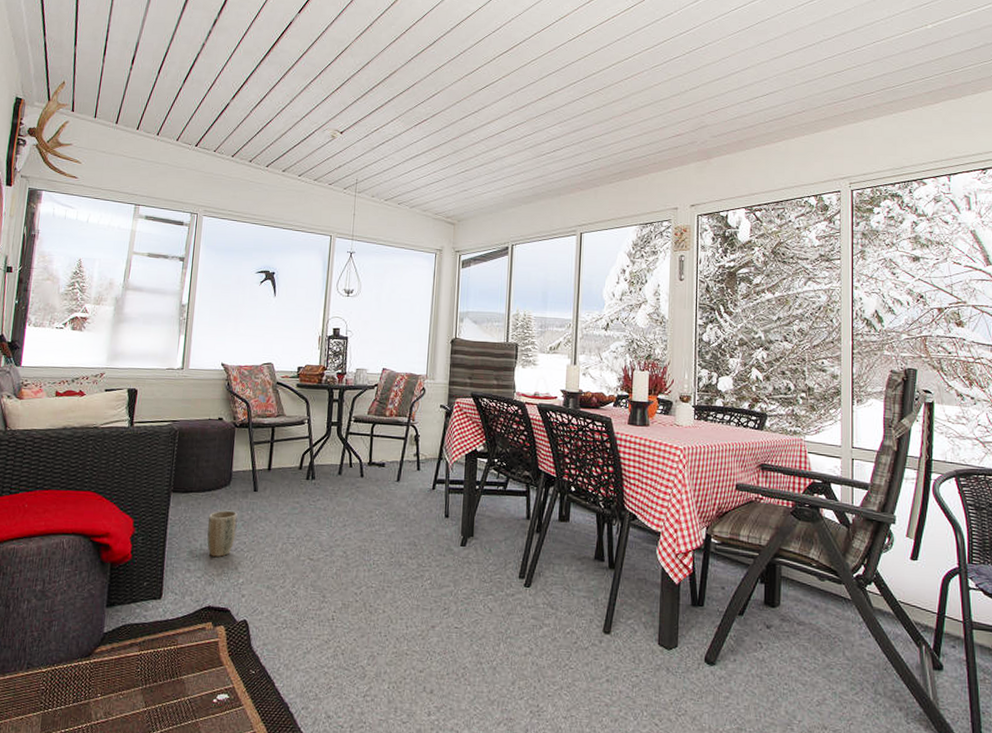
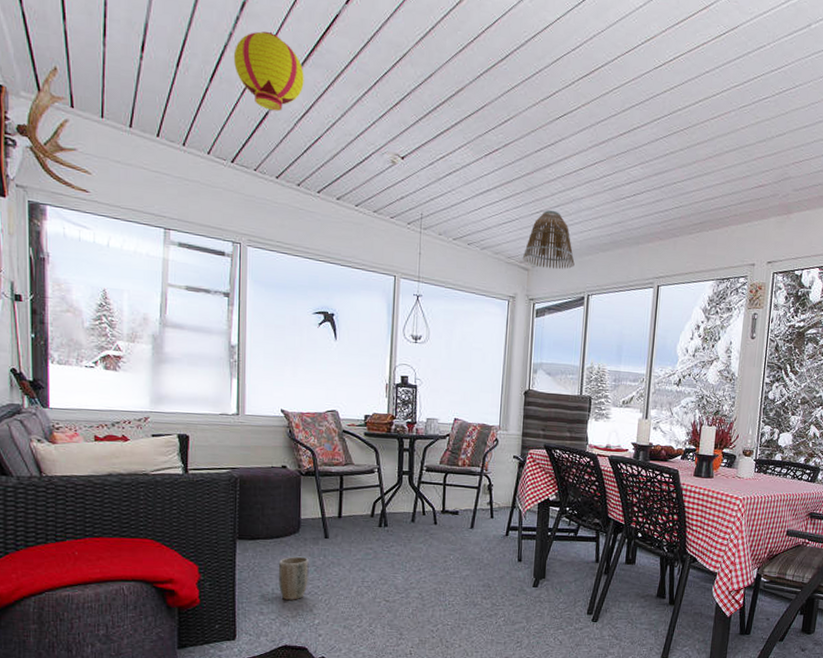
paper lantern: none [204,40,261,102] -> present [233,31,304,112]
lamp shade: none [448,169,499,223] -> present [522,209,575,269]

